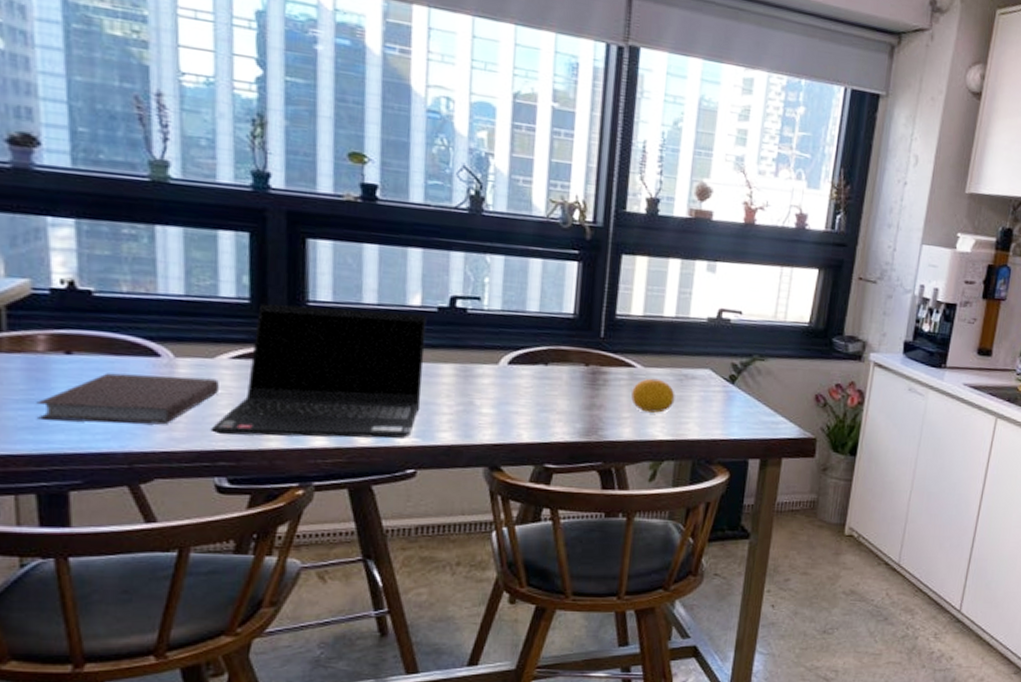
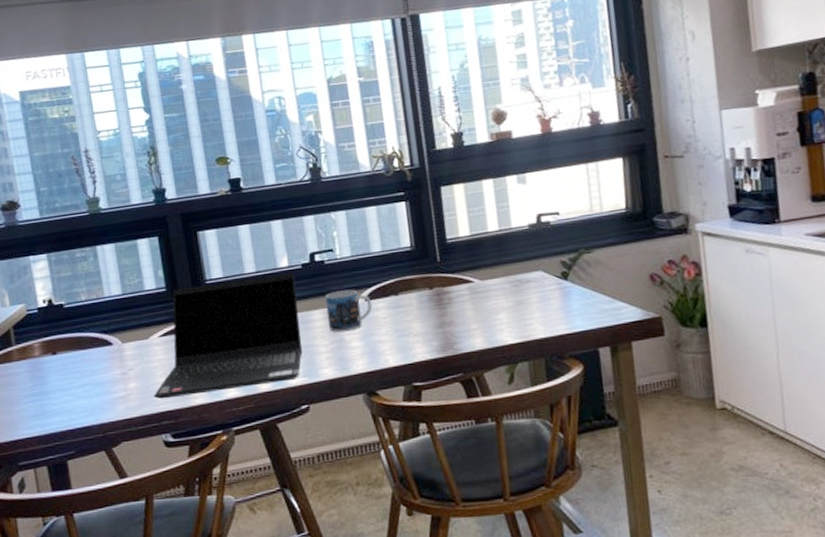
notebook: present [36,373,219,425] -> none [39,355,155,409]
mug: none [457,346,516,395] -> present [325,289,373,333]
fruit: present [631,378,675,413] -> none [475,288,516,321]

